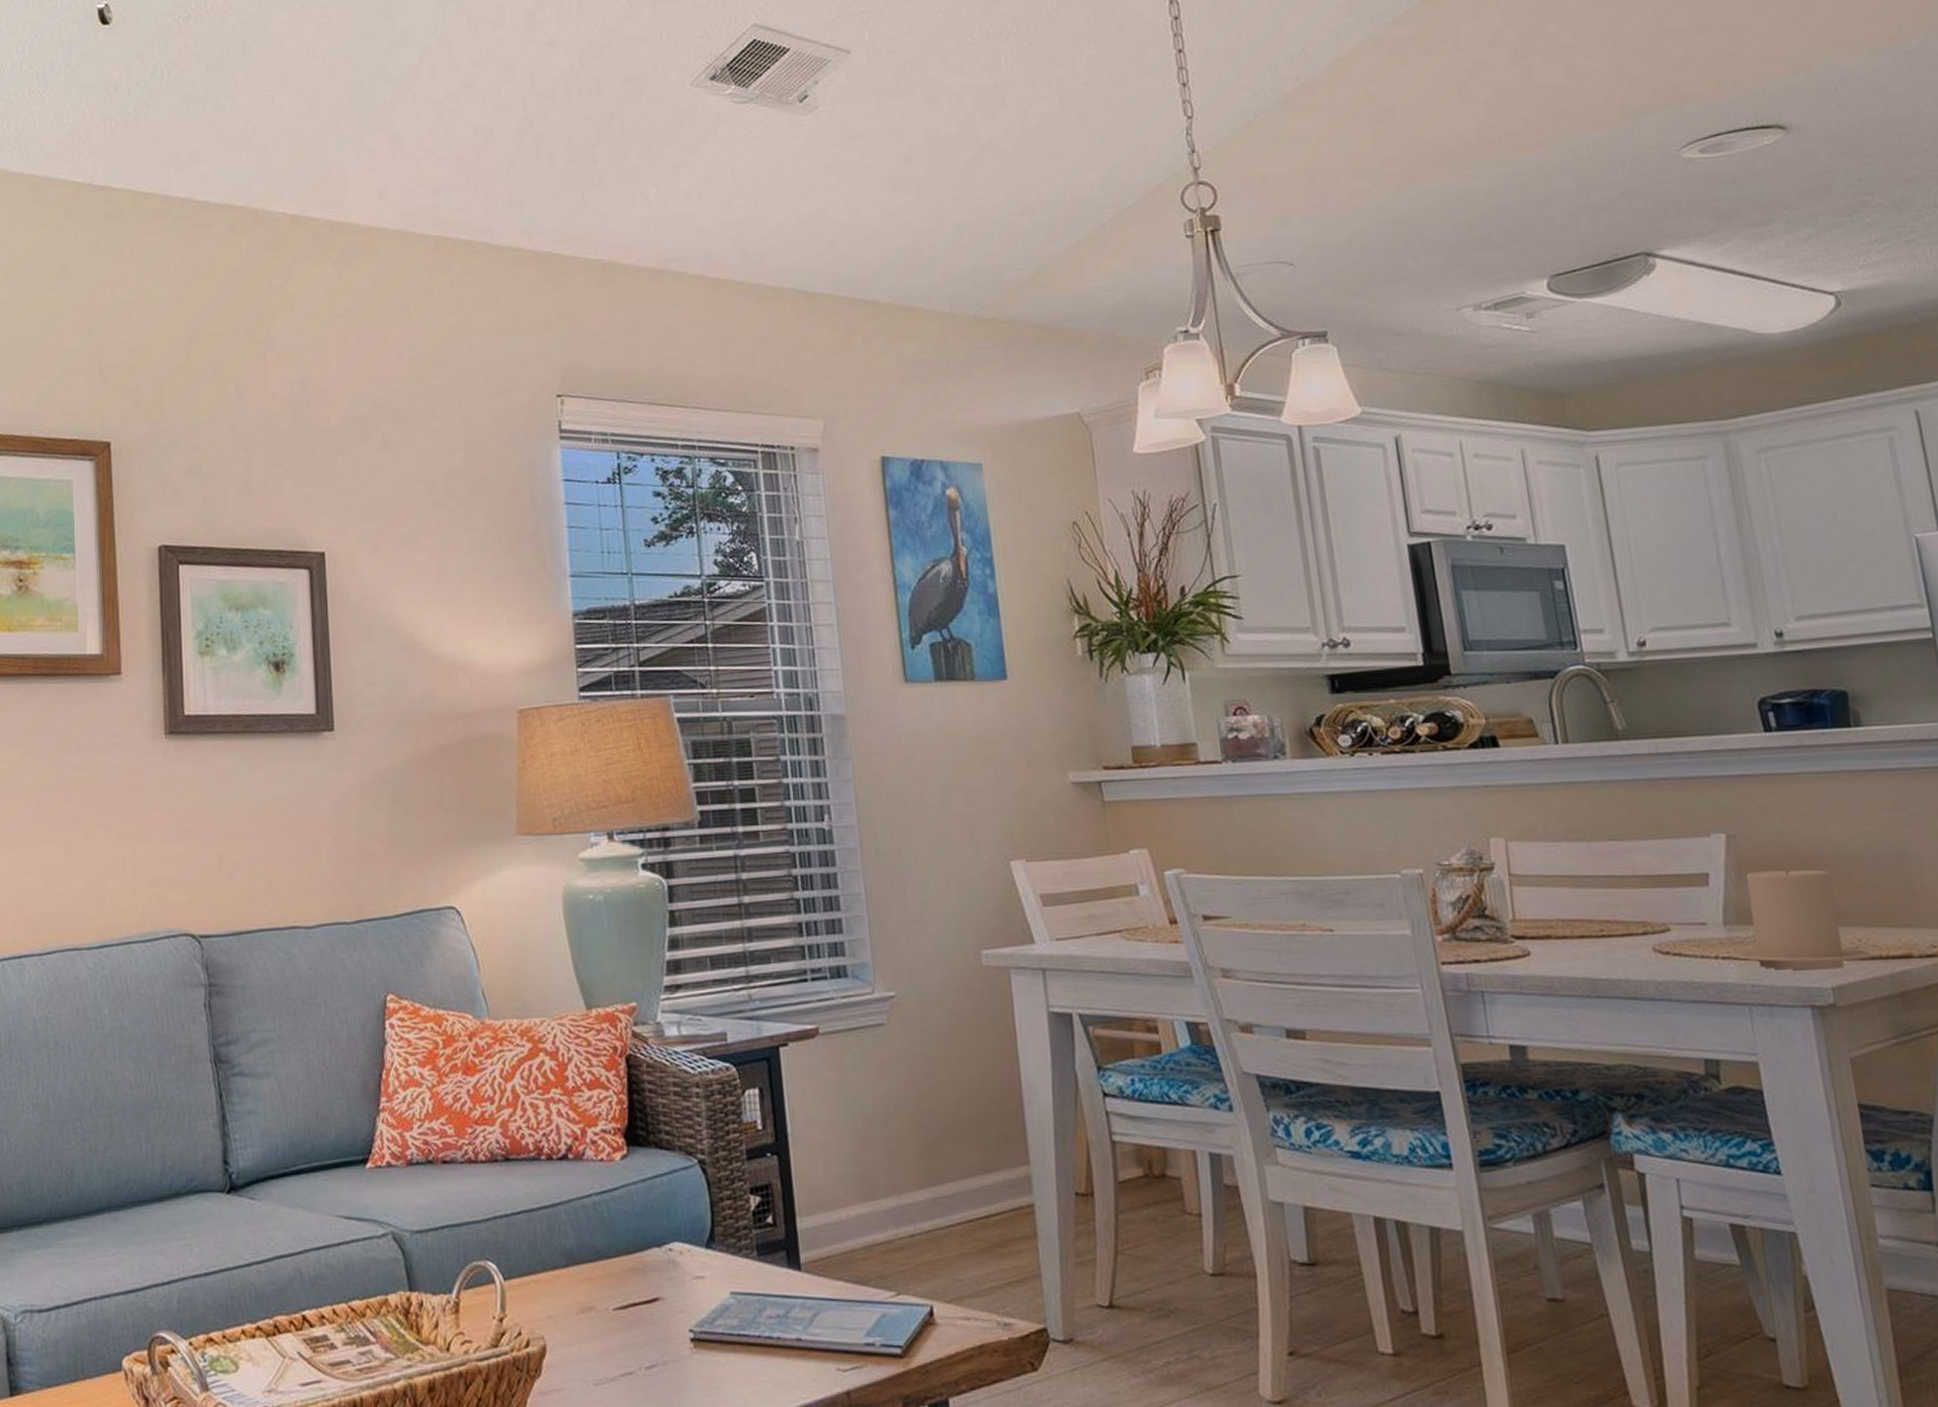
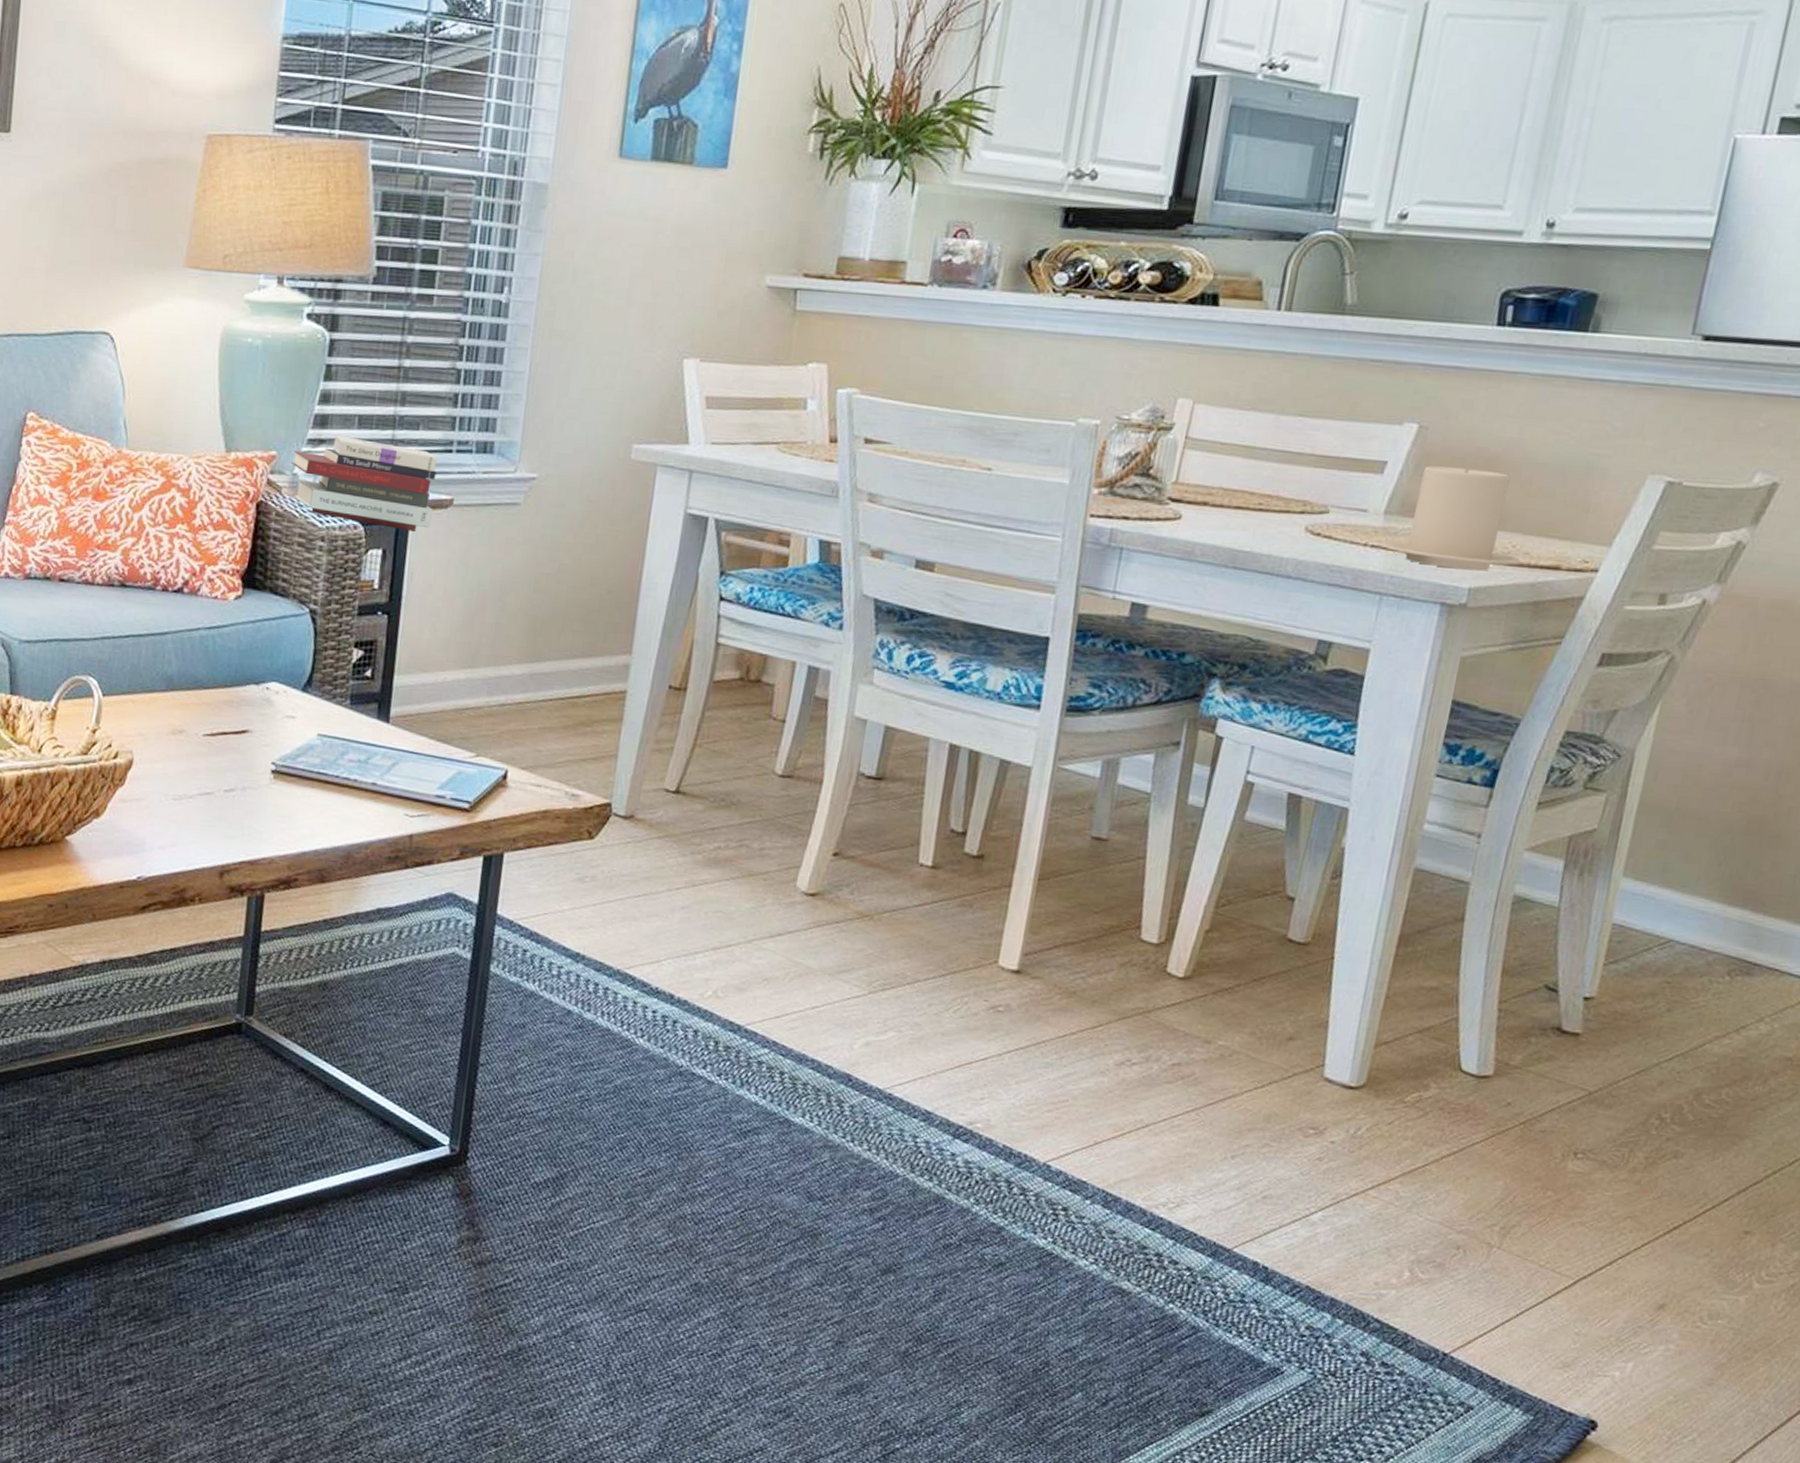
books: none [652,978,801,1066] -> present [291,434,438,532]

